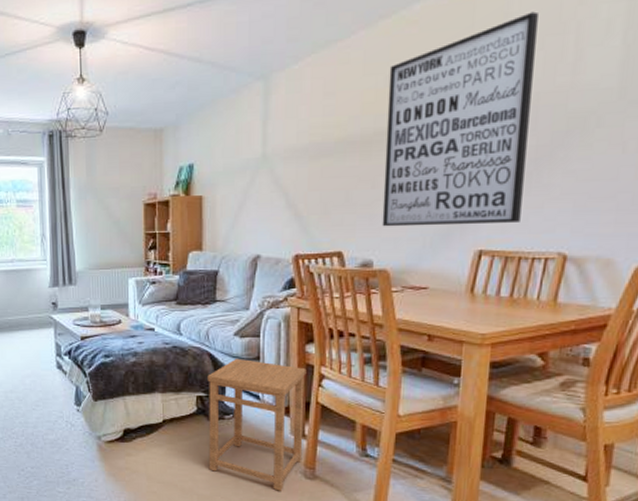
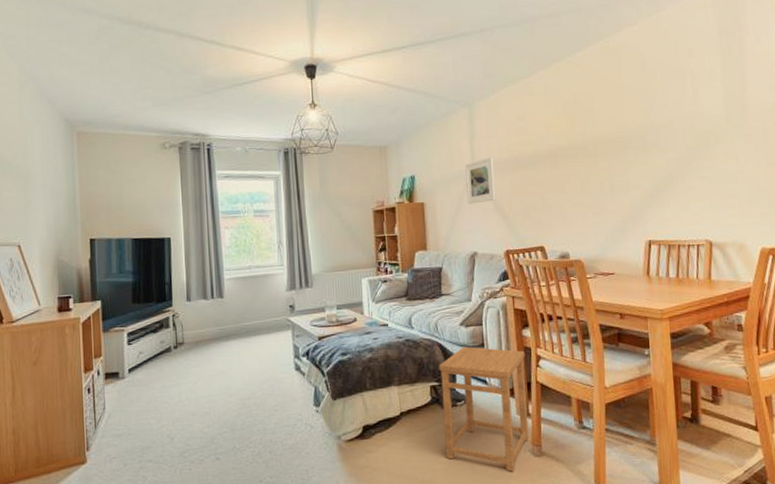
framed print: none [254,142,290,199] -> present [465,157,496,204]
wall art: present [382,11,538,227] -> none [564,61,675,224]

